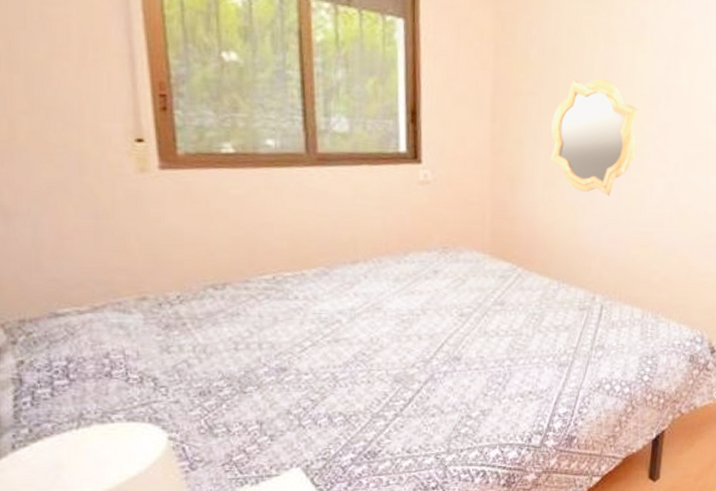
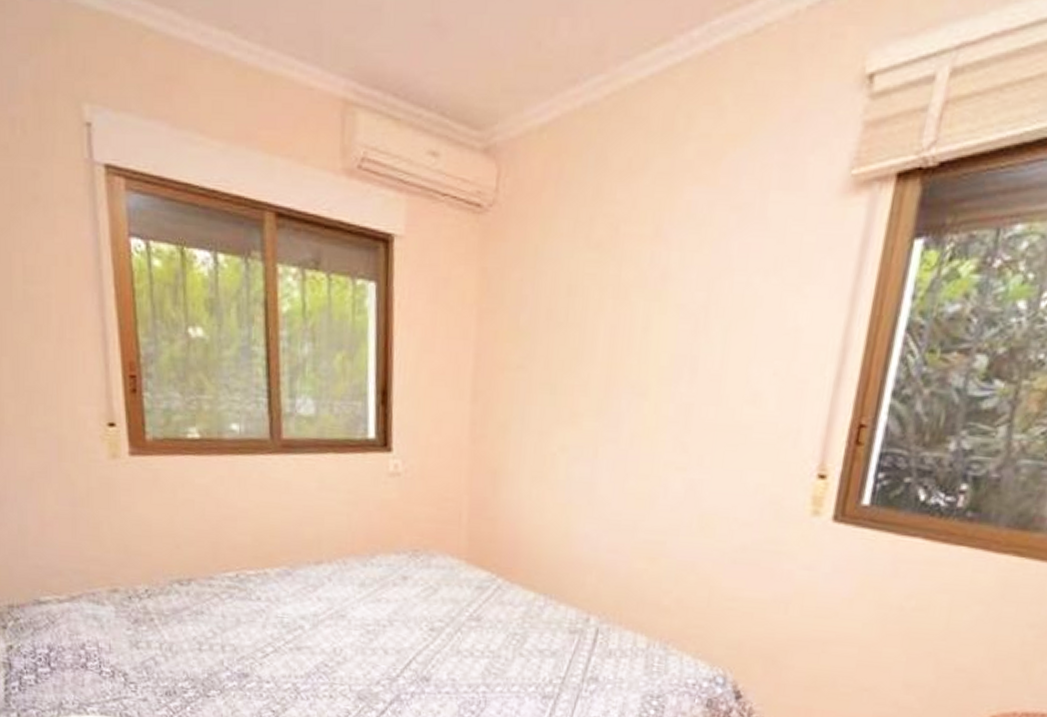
mirror: present [551,79,639,196] -> none [541,348,653,495]

